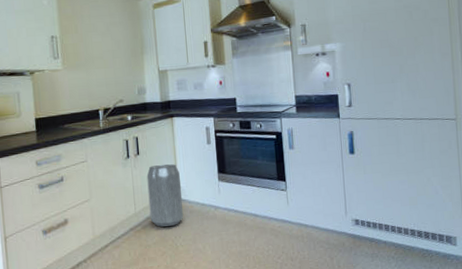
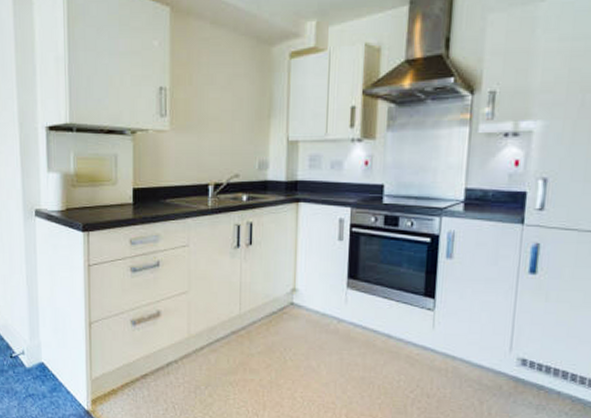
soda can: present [146,164,184,227] -> none [257,259,300,335]

